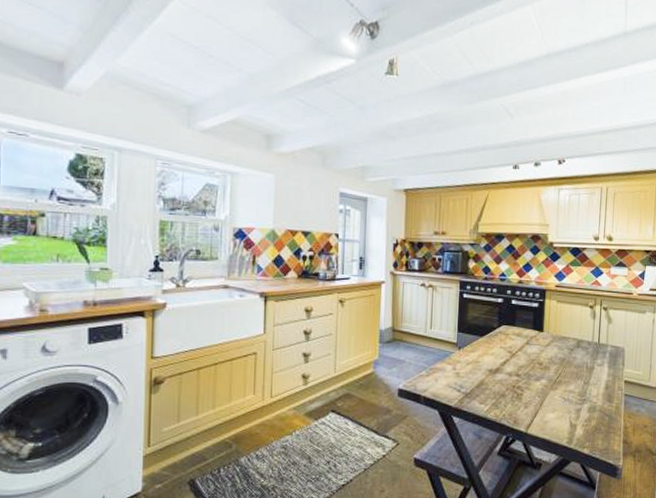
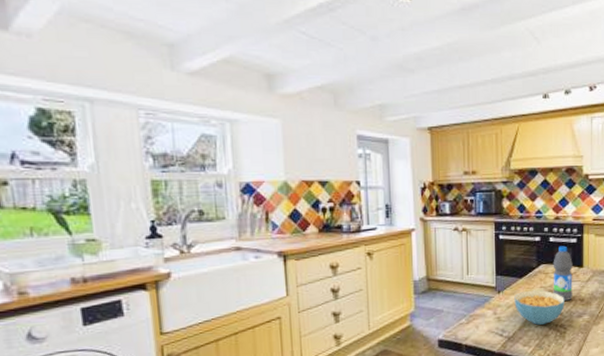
cereal bowl: none [474,349,523,384] -> present [514,290,564,325]
water bottle: none [512,309,533,363] -> present [553,246,573,301]

